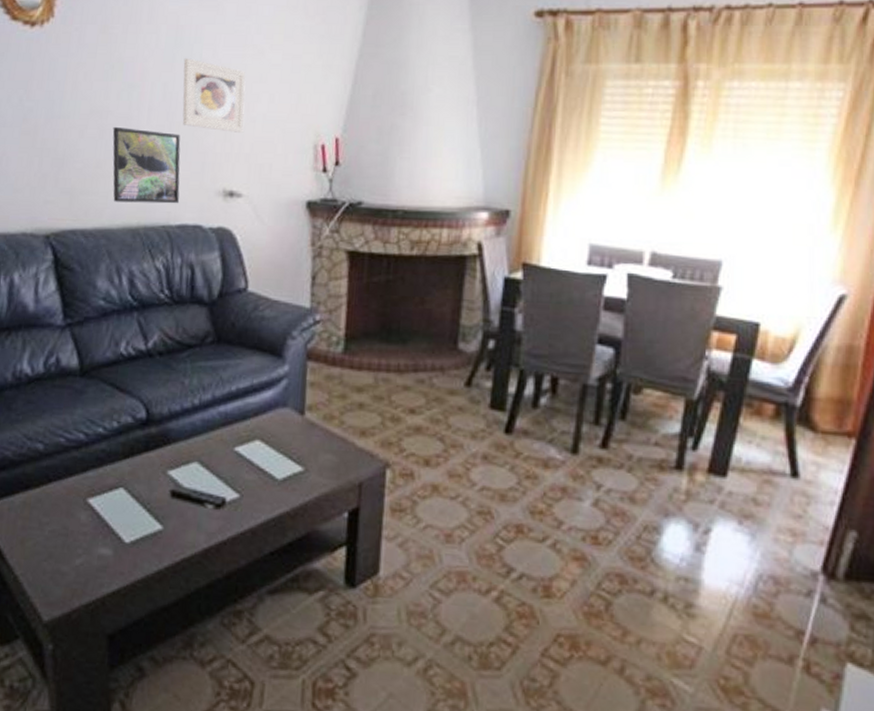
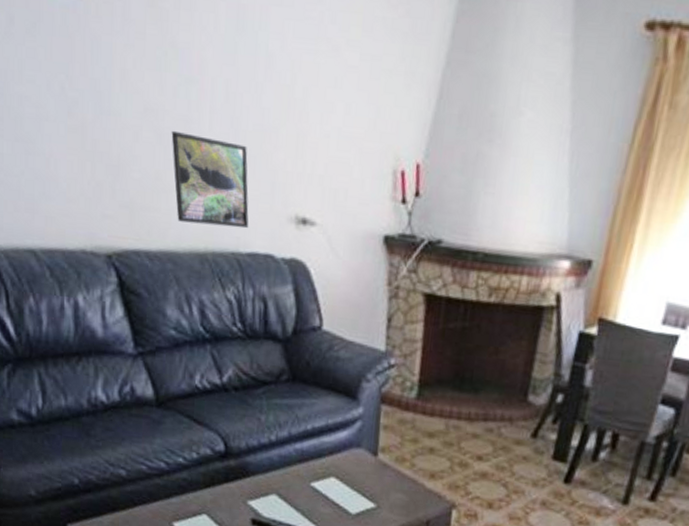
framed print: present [182,58,246,133] -> none [247,49,319,149]

